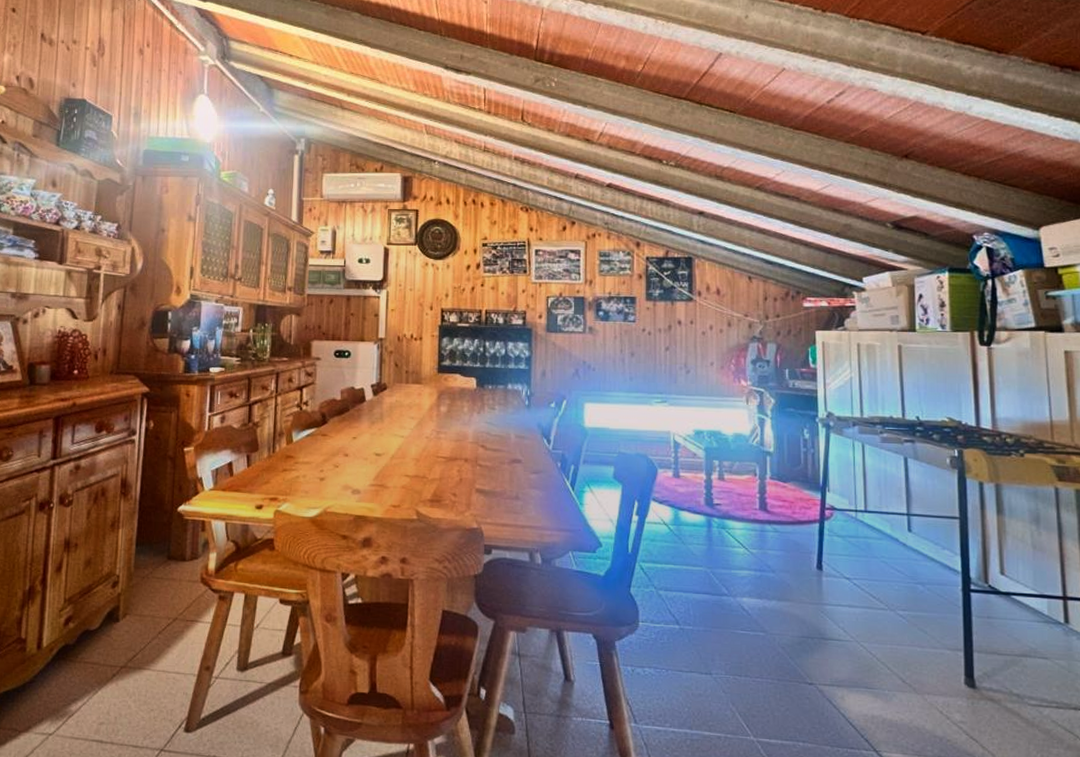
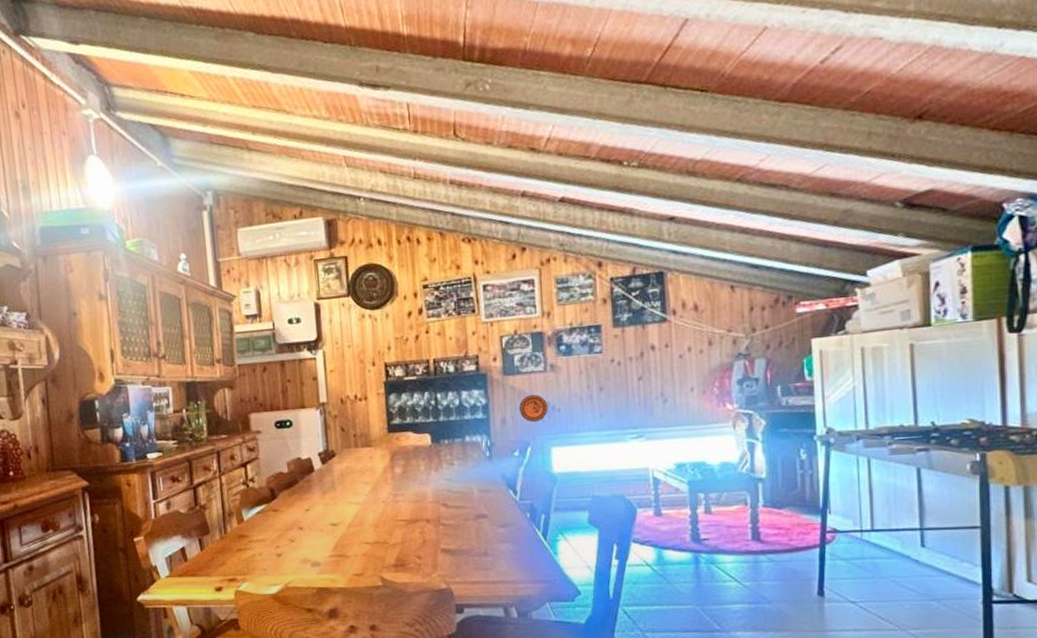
decorative plate: none [559,353,585,378] -> present [519,395,548,422]

